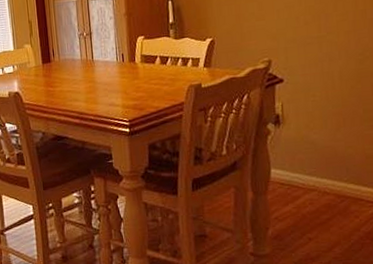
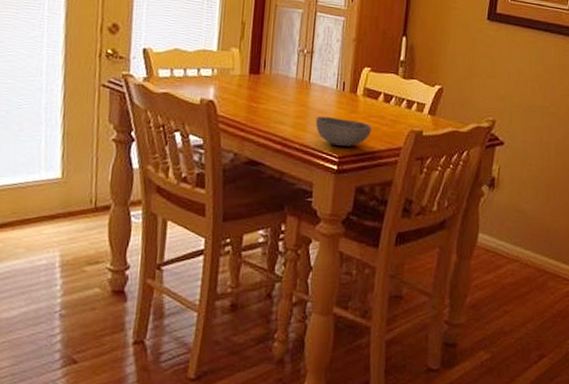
bowl: none [103,86,155,111] -> present [315,116,372,147]

